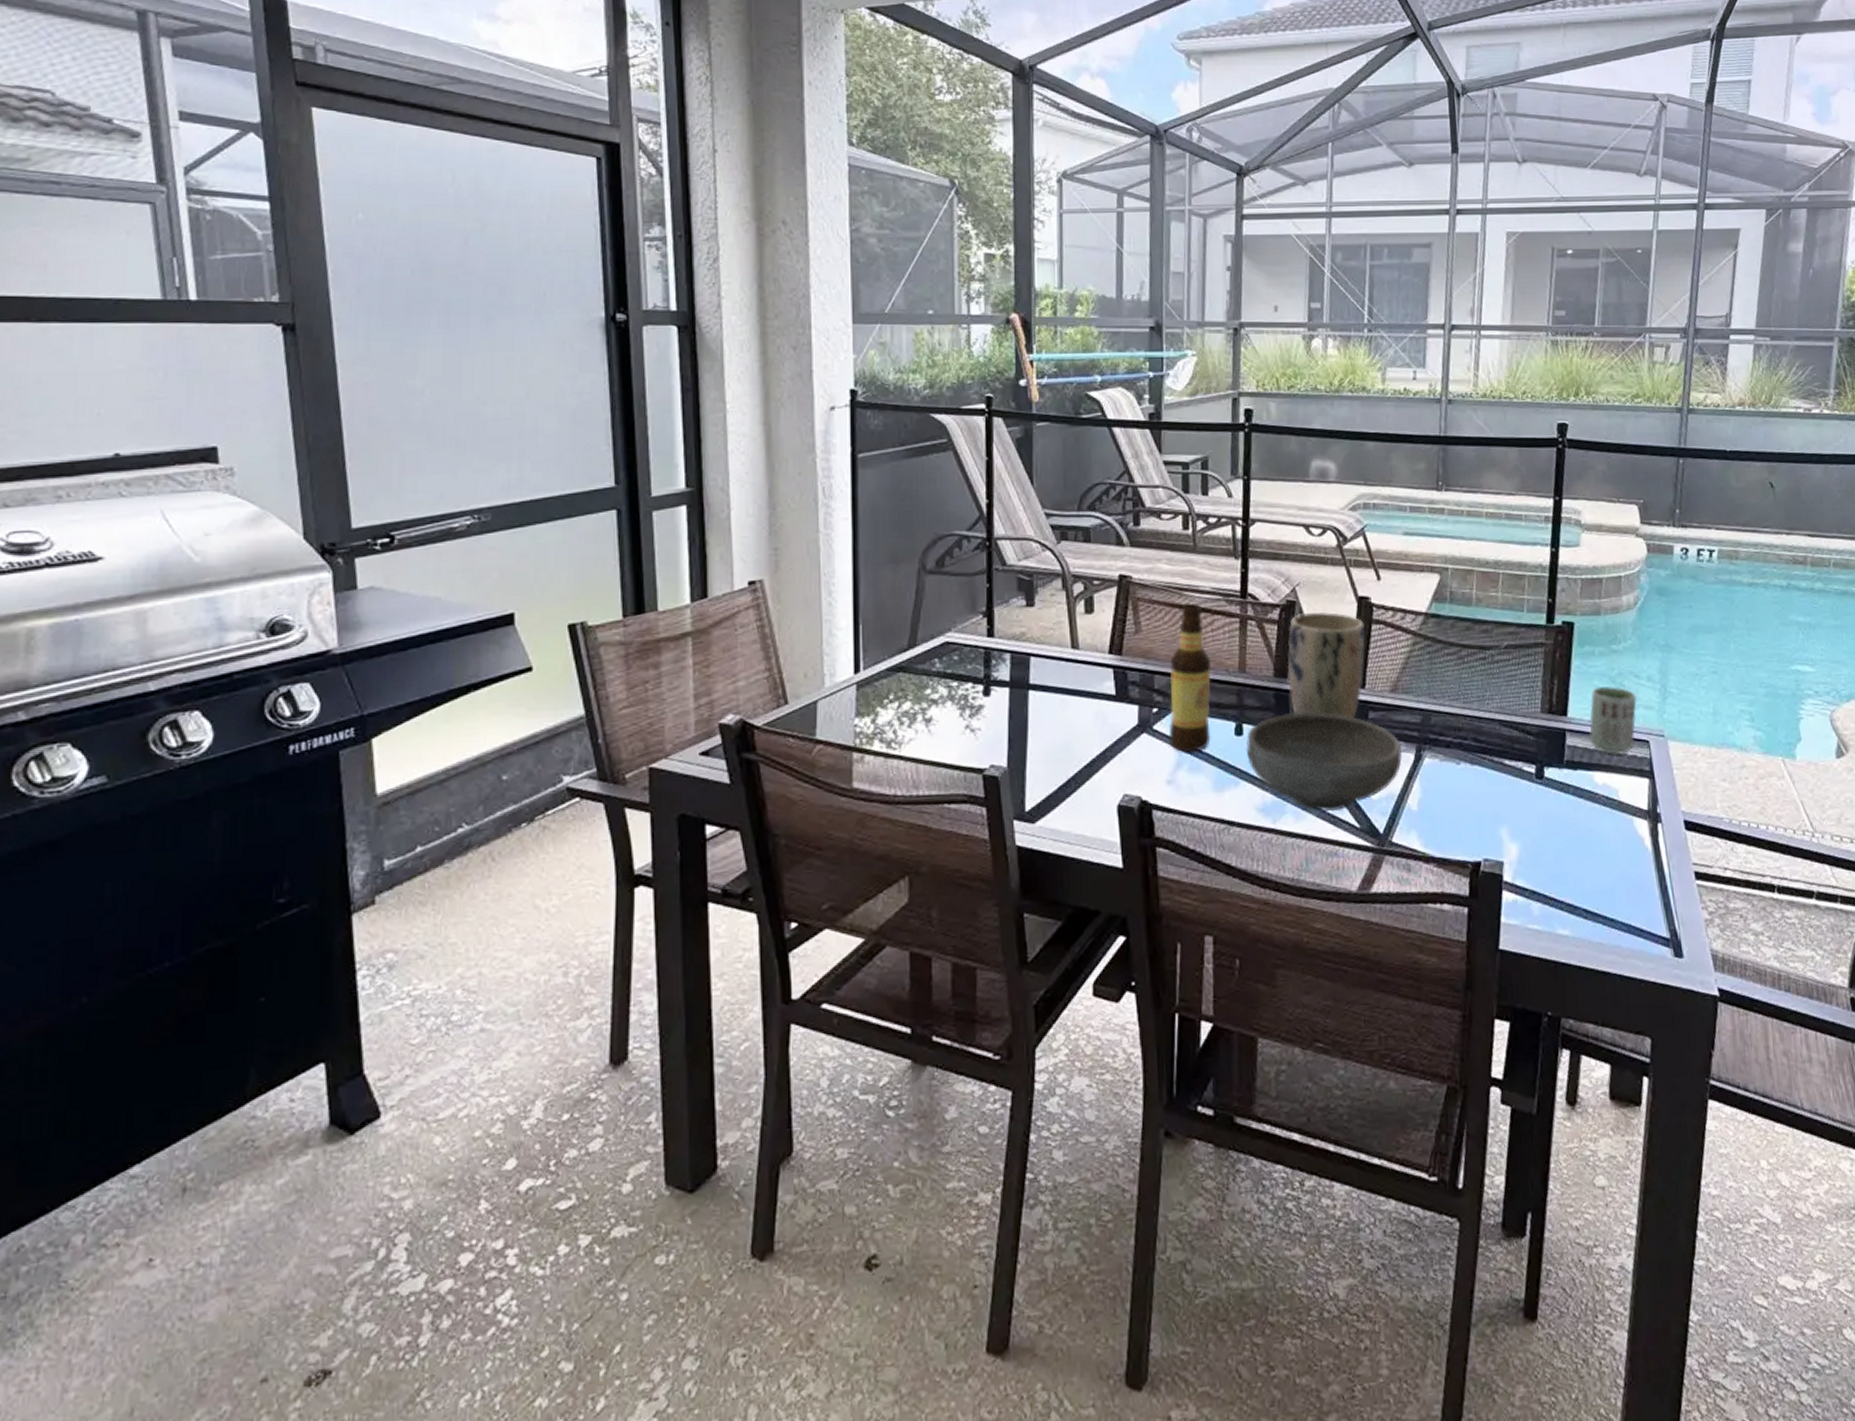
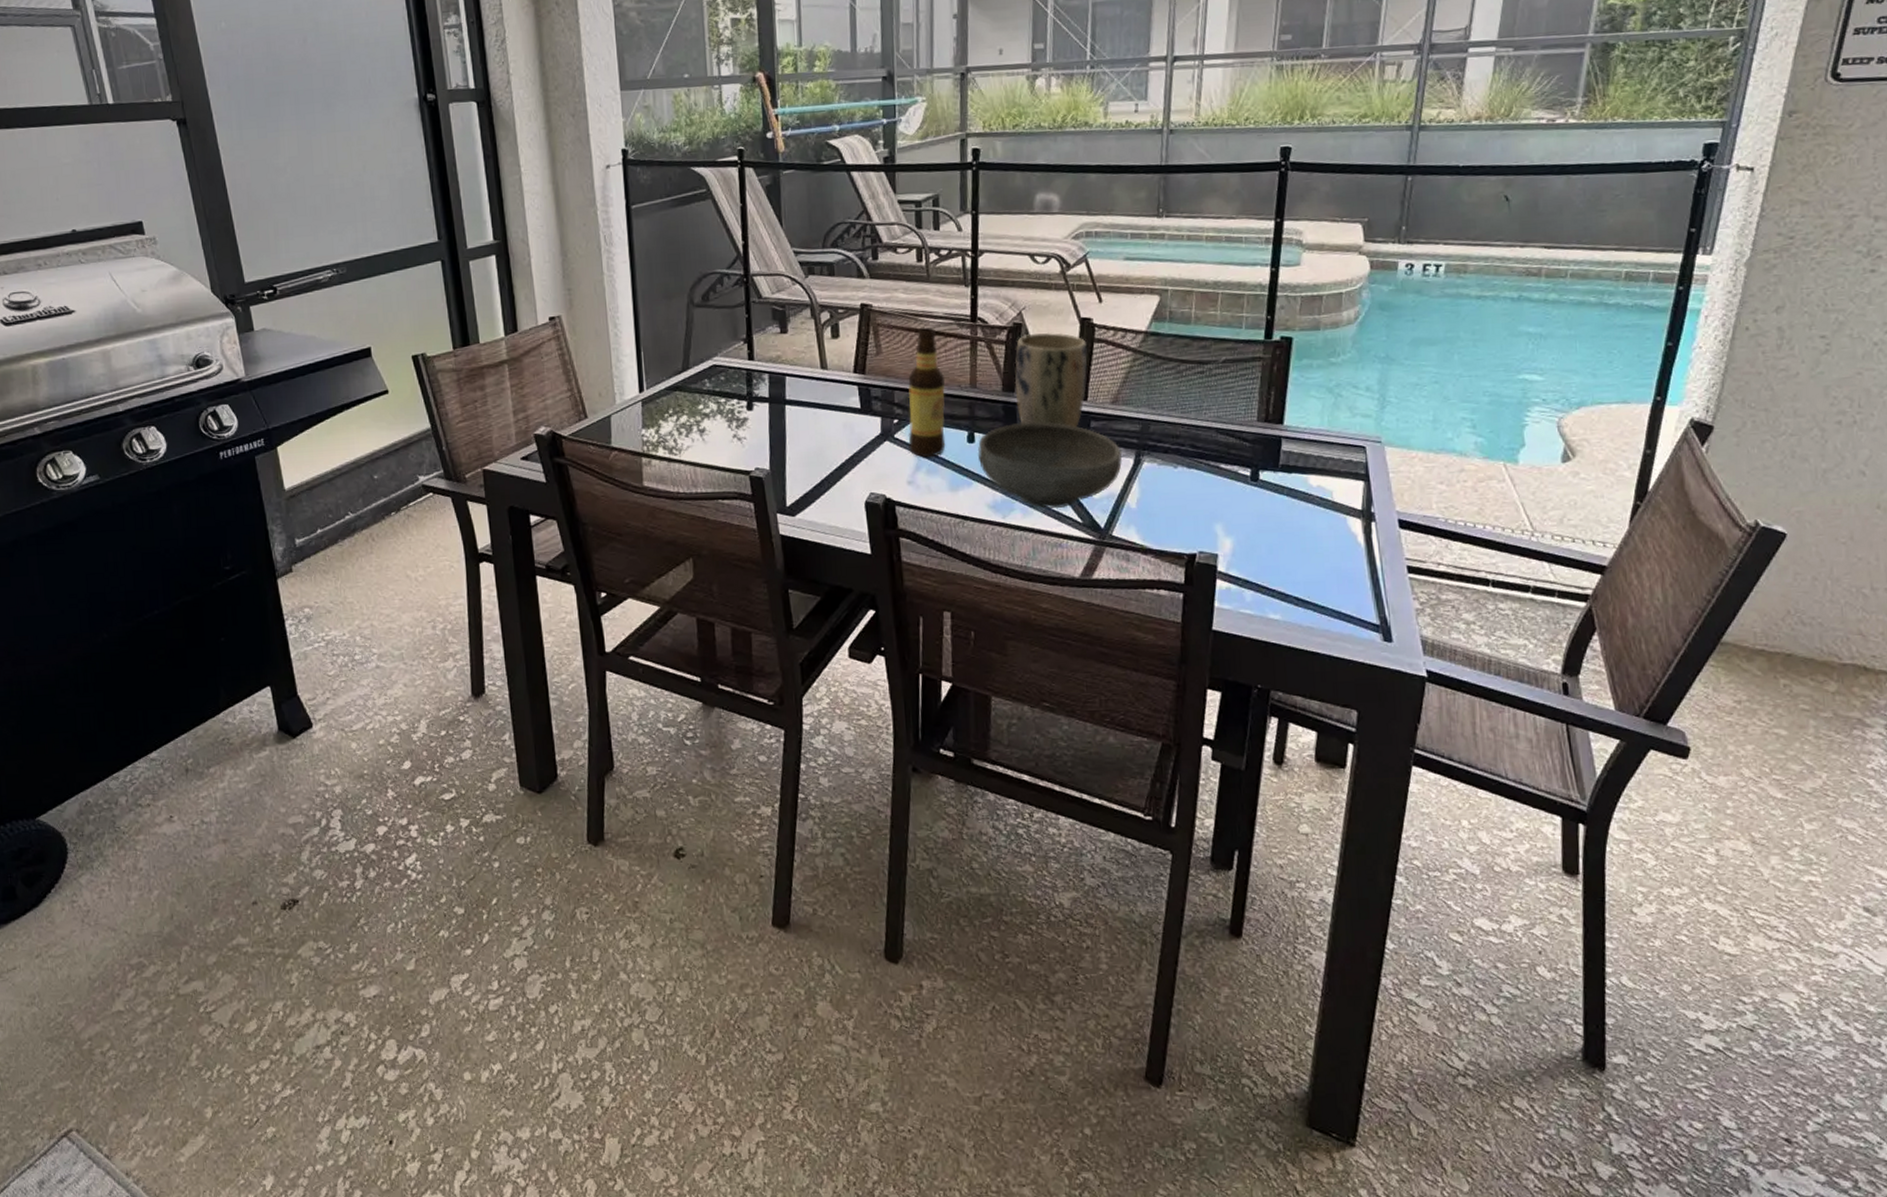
cup: present [1588,686,1637,755] -> none [1304,397,1354,459]

